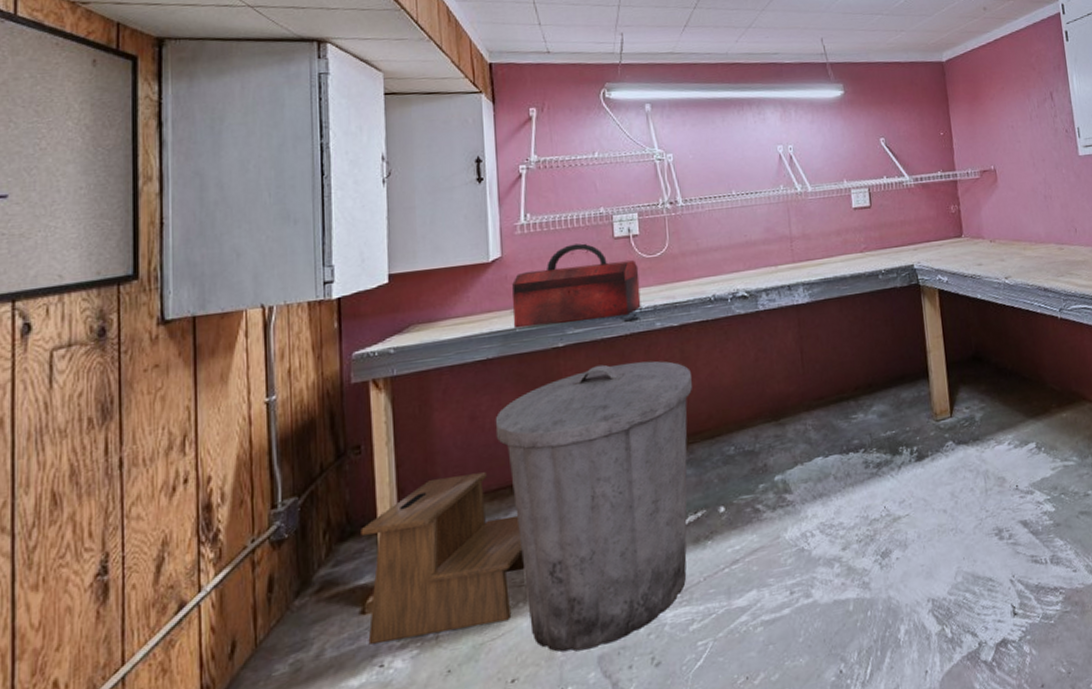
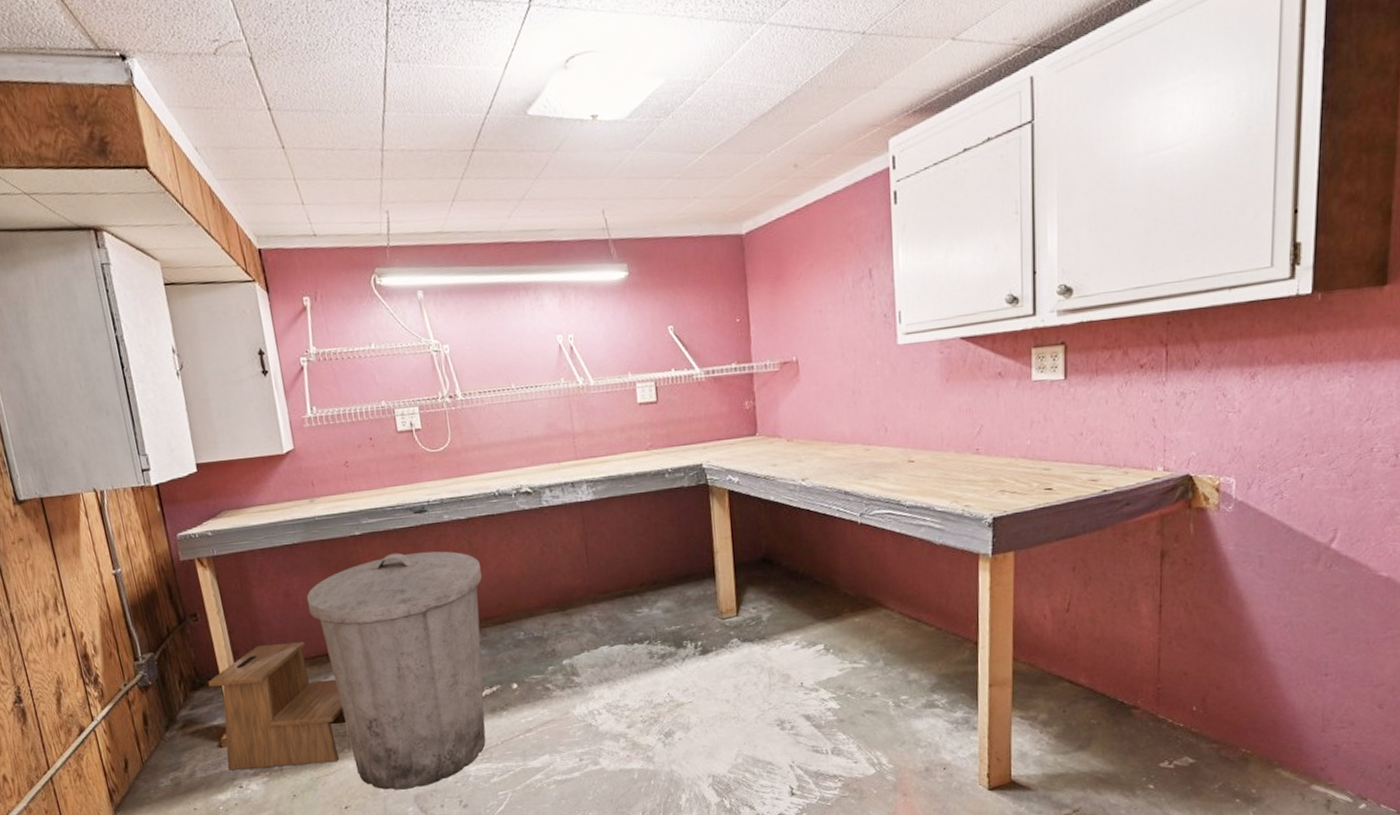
toolbox: present [512,243,641,329] -> none [307,437,429,517]

